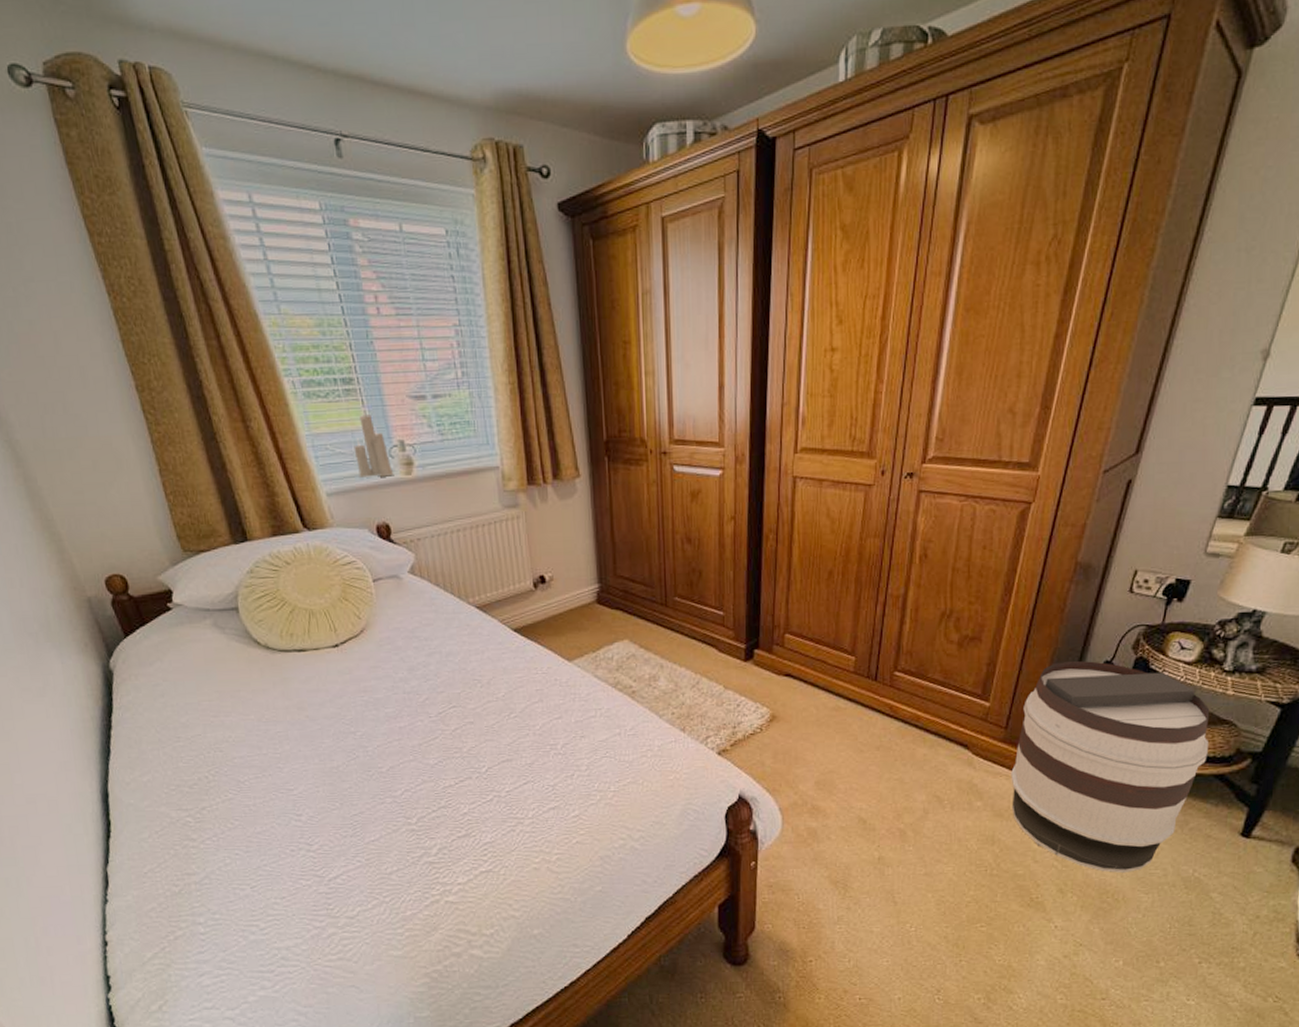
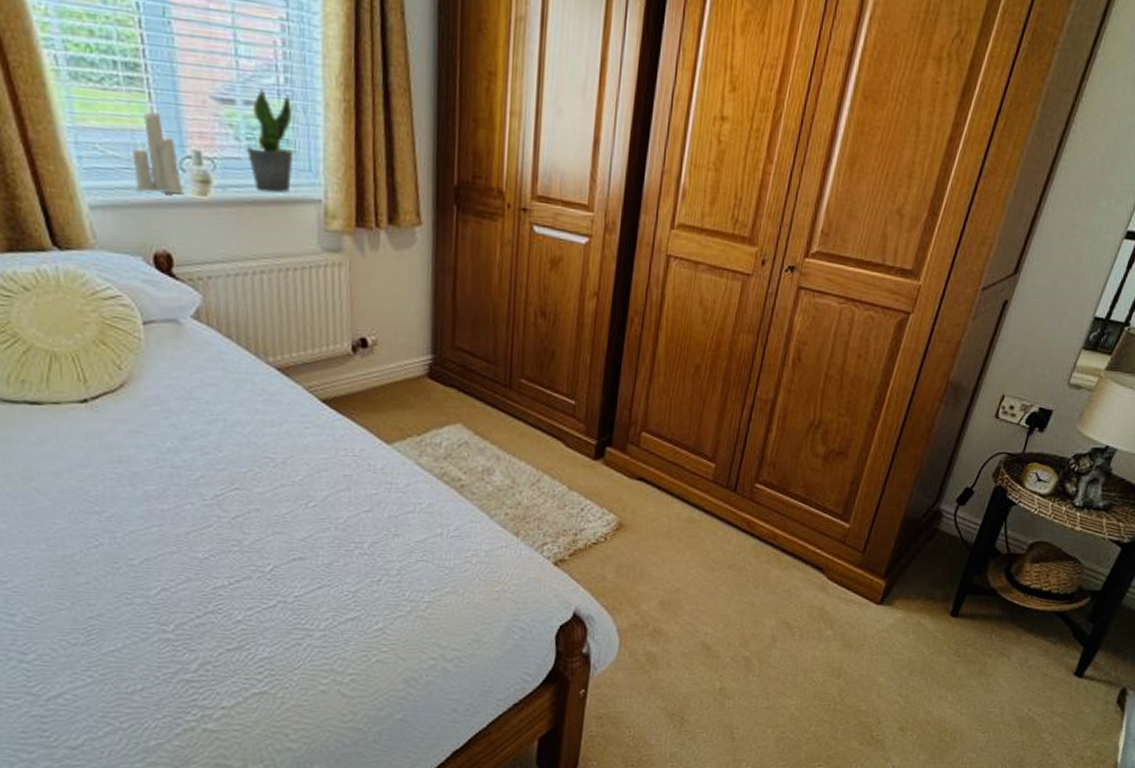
potted plant: none [437,383,474,467] -> present [246,88,294,194]
barrel: present [1011,660,1210,873] -> none [861,484,1058,710]

